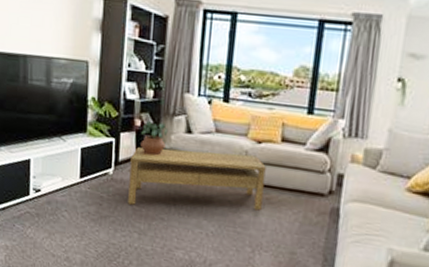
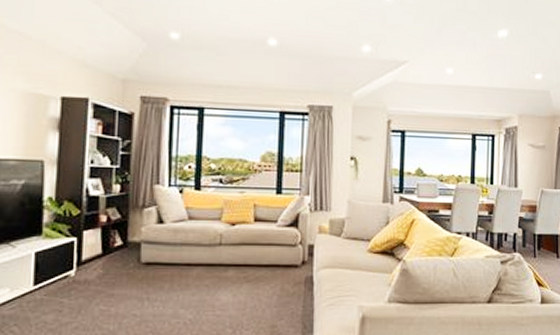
coffee table: present [128,147,266,211] -> none [94,237,241,305]
potted plant: present [140,120,168,156] -> none [107,214,138,250]

